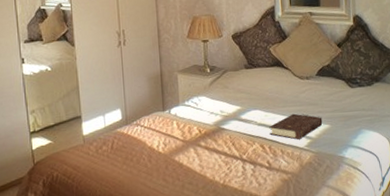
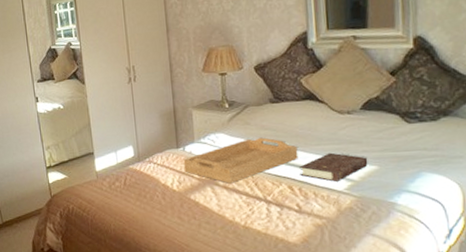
serving tray: none [169,100,268,144] -> present [183,137,298,184]

